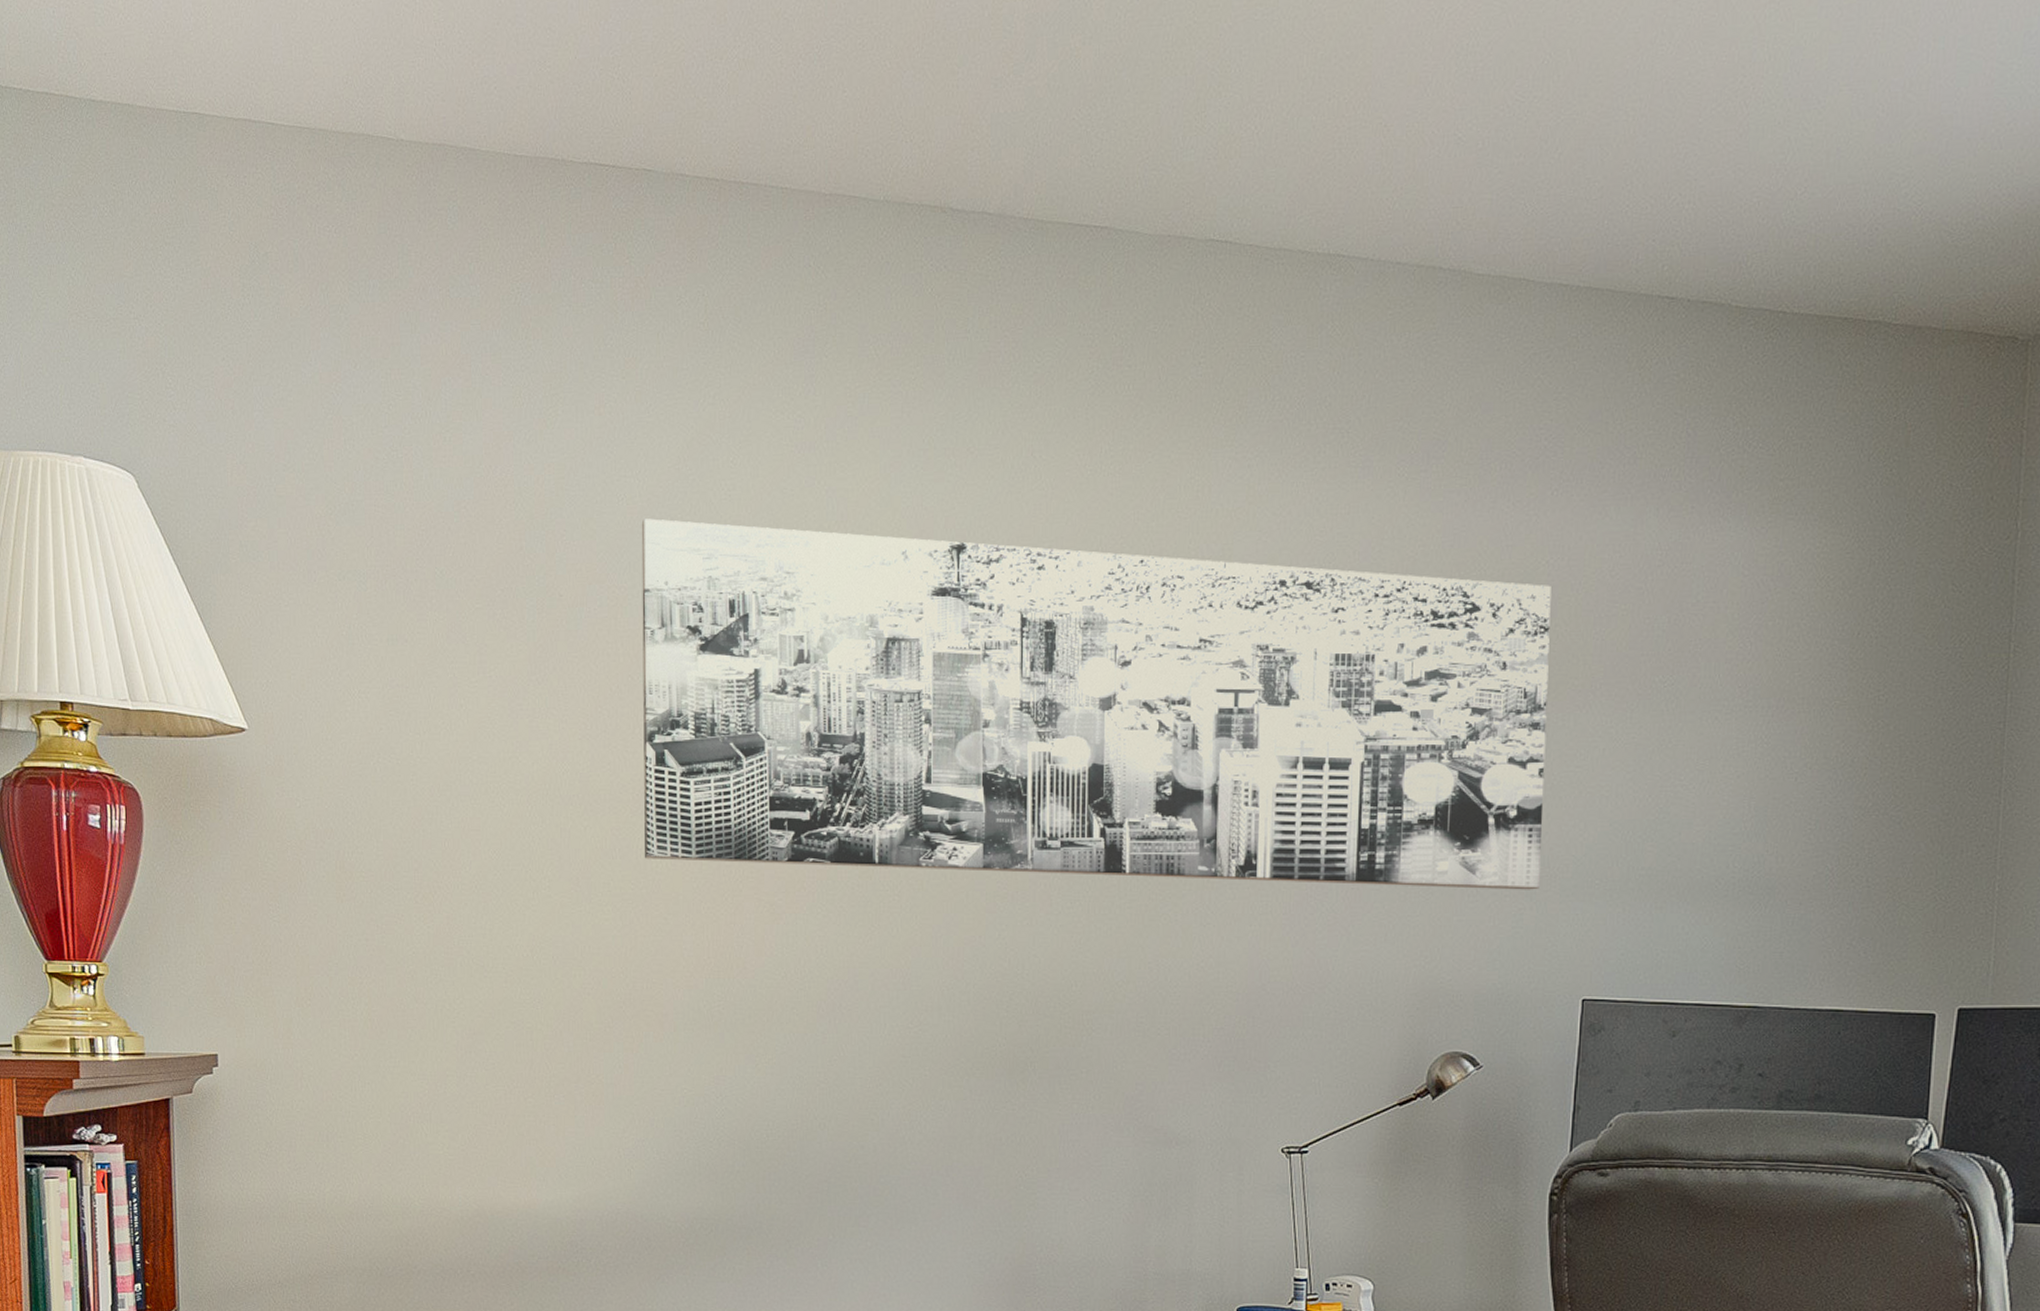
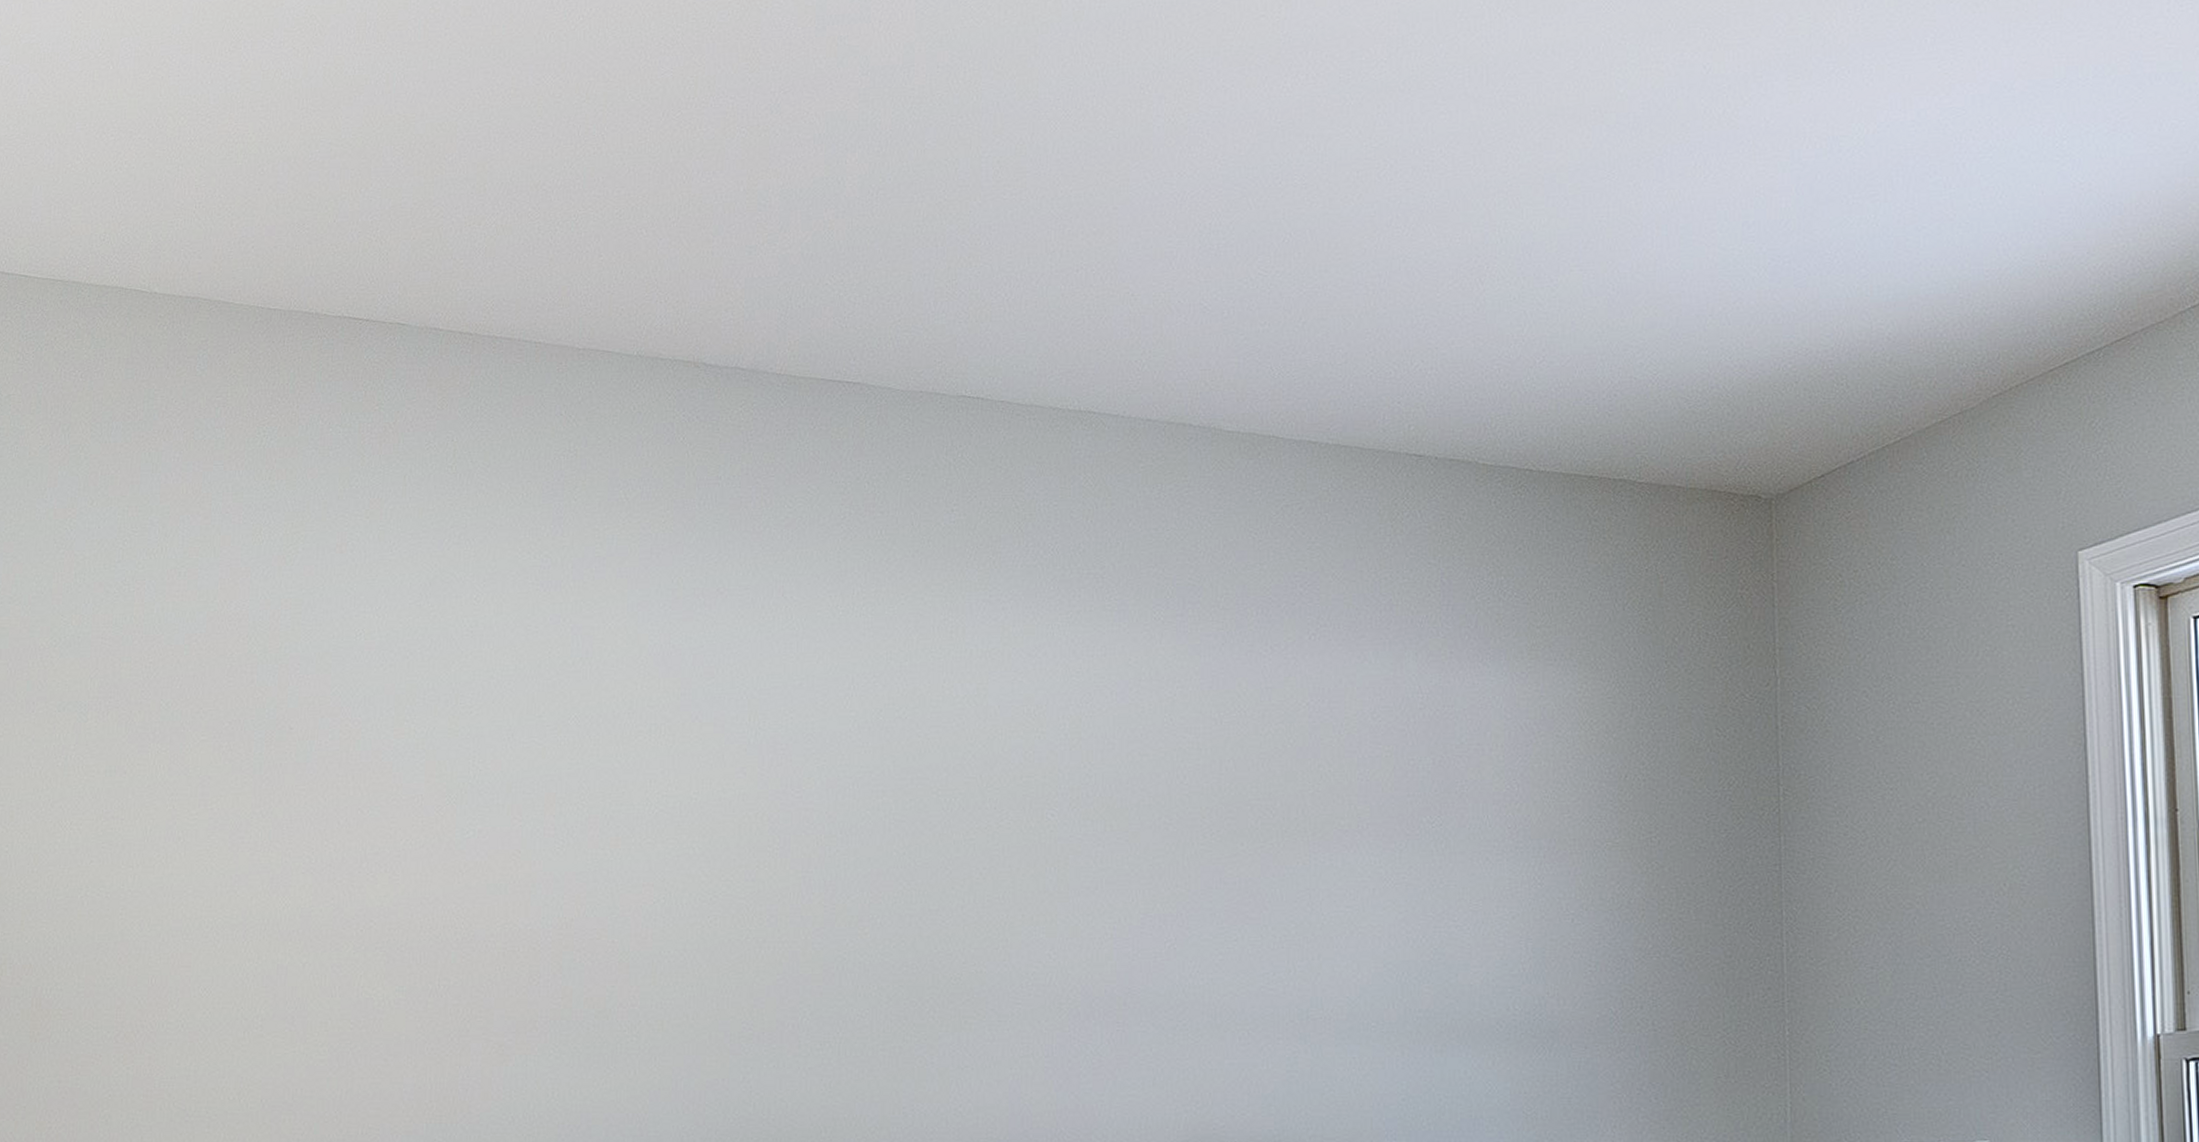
wall art: present [641,518,1551,890] -> none [367,653,1314,1033]

